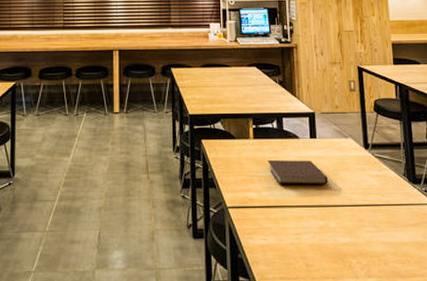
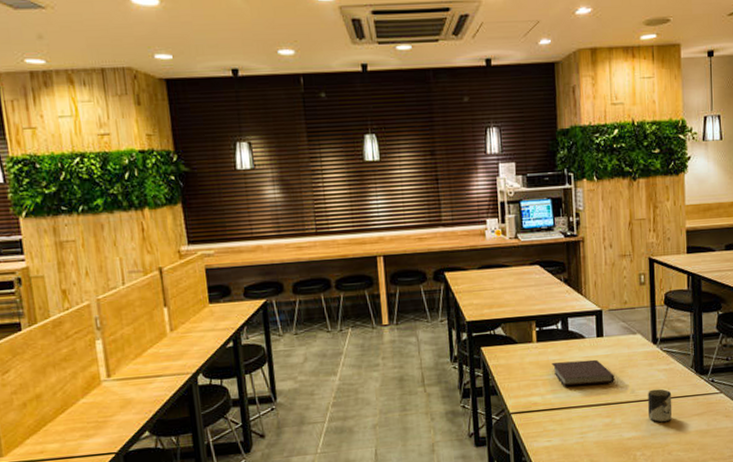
cup: none [361,195,387,230] -> present [647,389,673,423]

